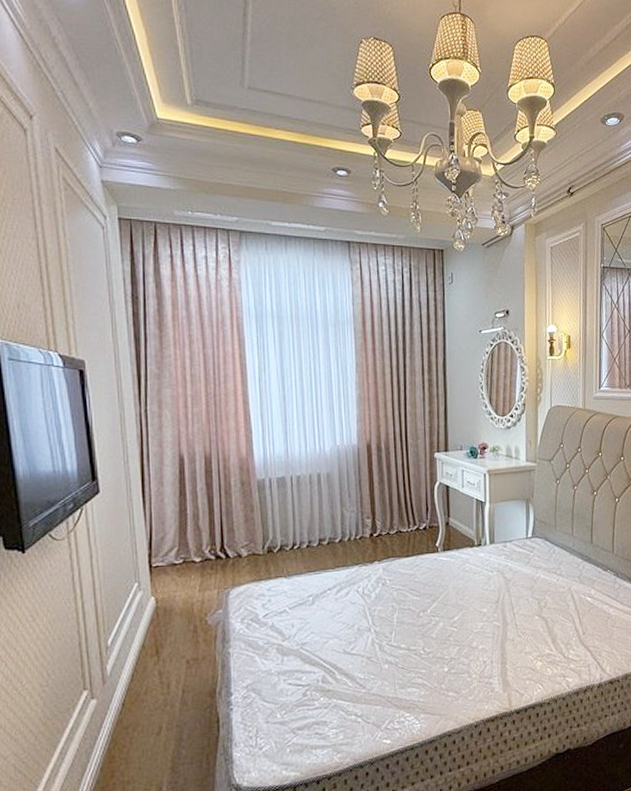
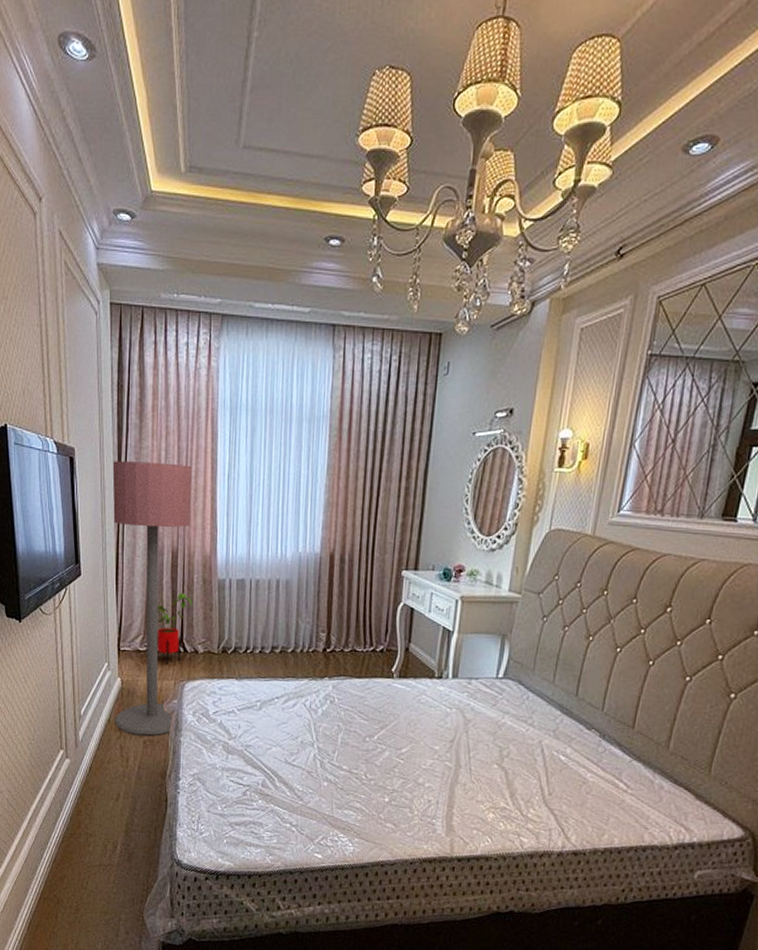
floor lamp: none [130,370,224,656] -> present [112,461,192,736]
house plant: none [192,497,233,574] -> present [156,592,194,665]

